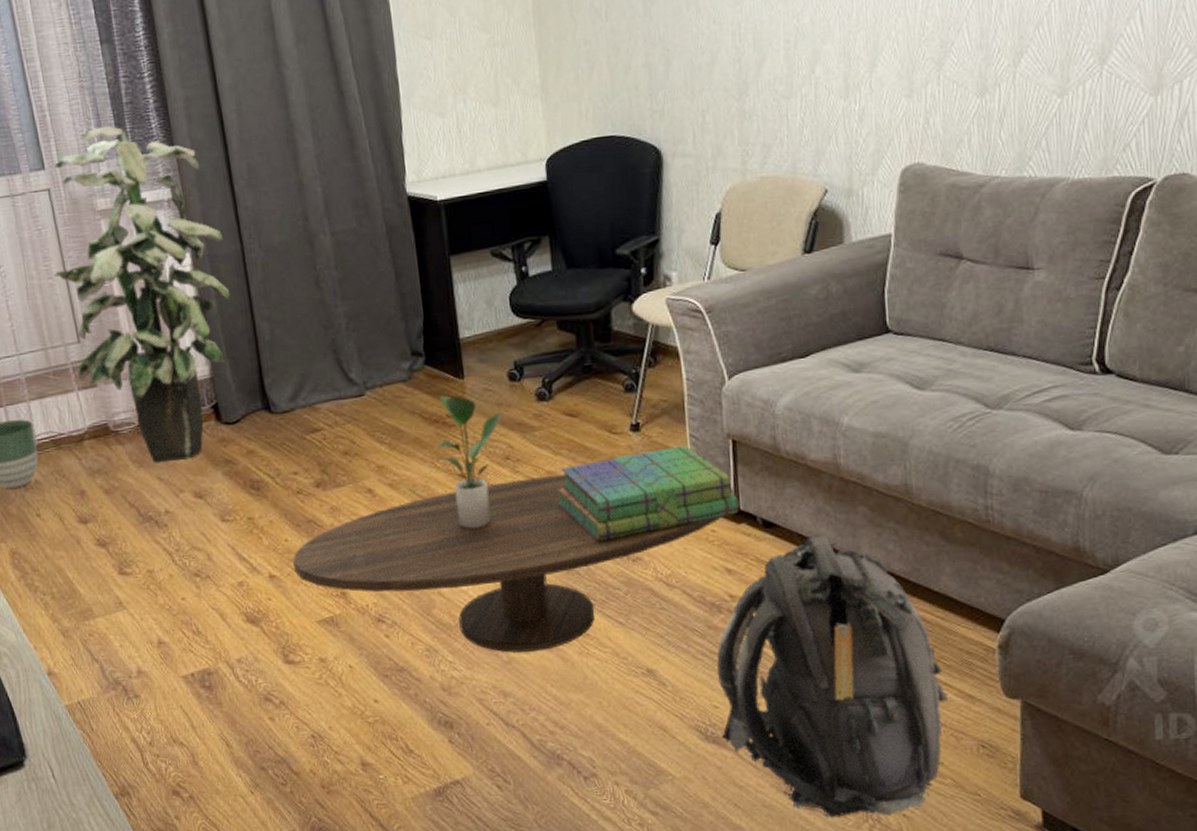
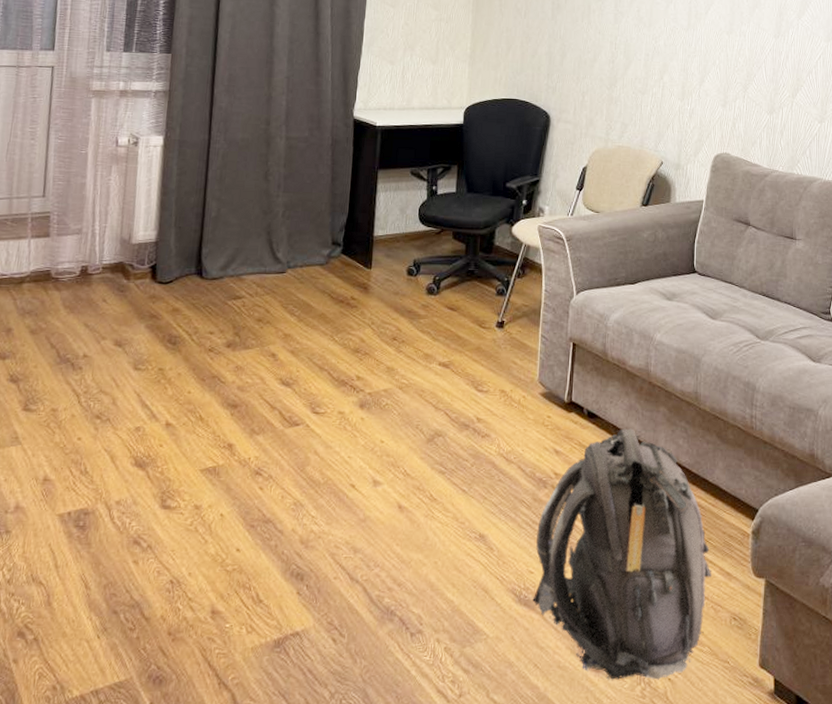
indoor plant: present [54,125,230,464] -> none [35,25,195,311]
coffee table: present [293,474,735,653] -> none [190,357,569,511]
potted plant: present [437,395,503,529] -> none [337,280,398,397]
stack of books: present [556,445,739,541] -> none [429,343,571,417]

